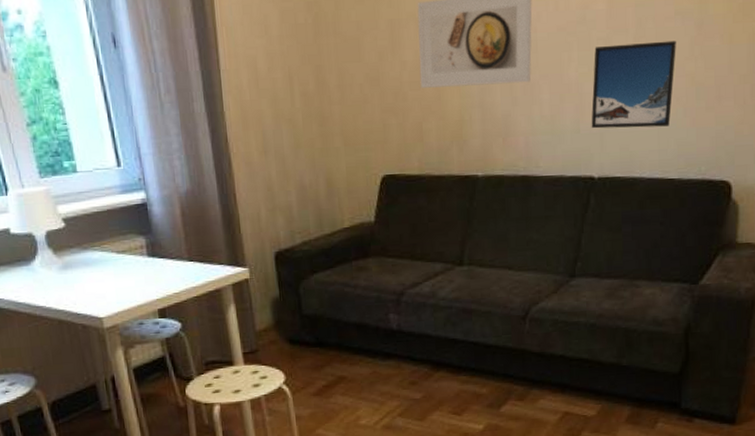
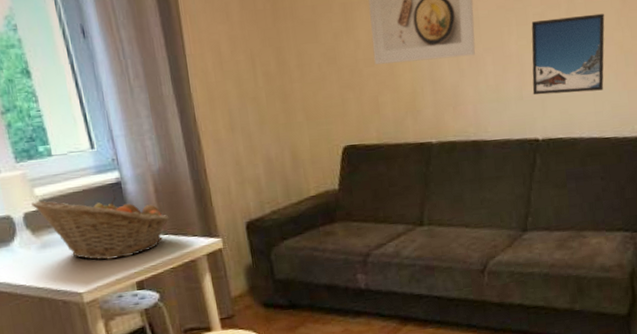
fruit basket: none [54,218,195,285] -> present [31,196,170,260]

